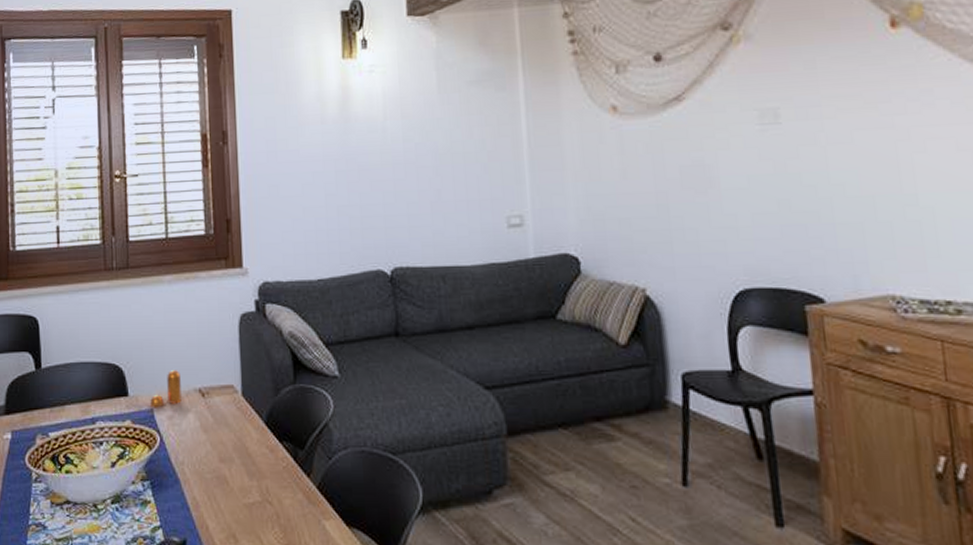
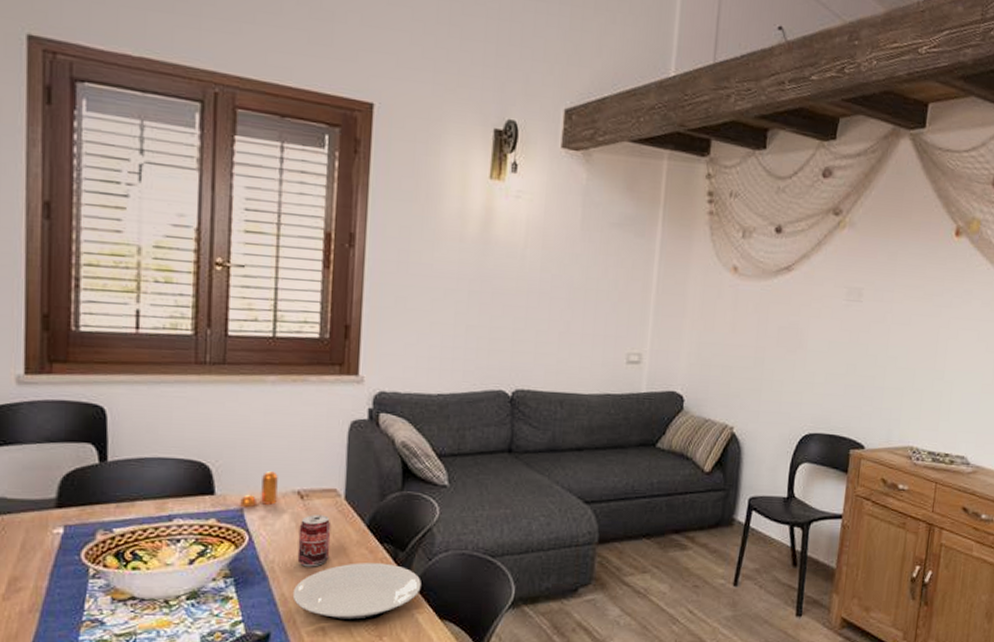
beverage can: none [203,413,234,469] -> present [297,515,331,567]
plate: none [203,463,324,529] -> present [292,563,421,622]

